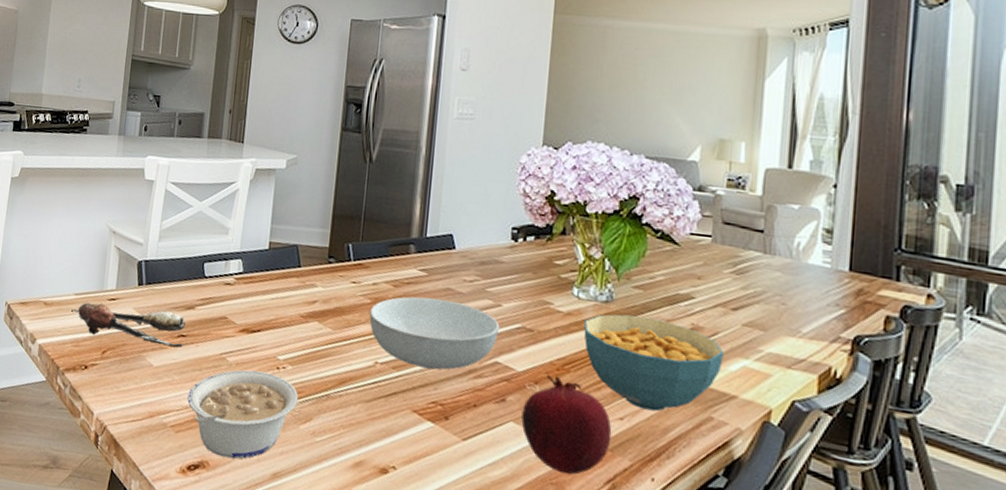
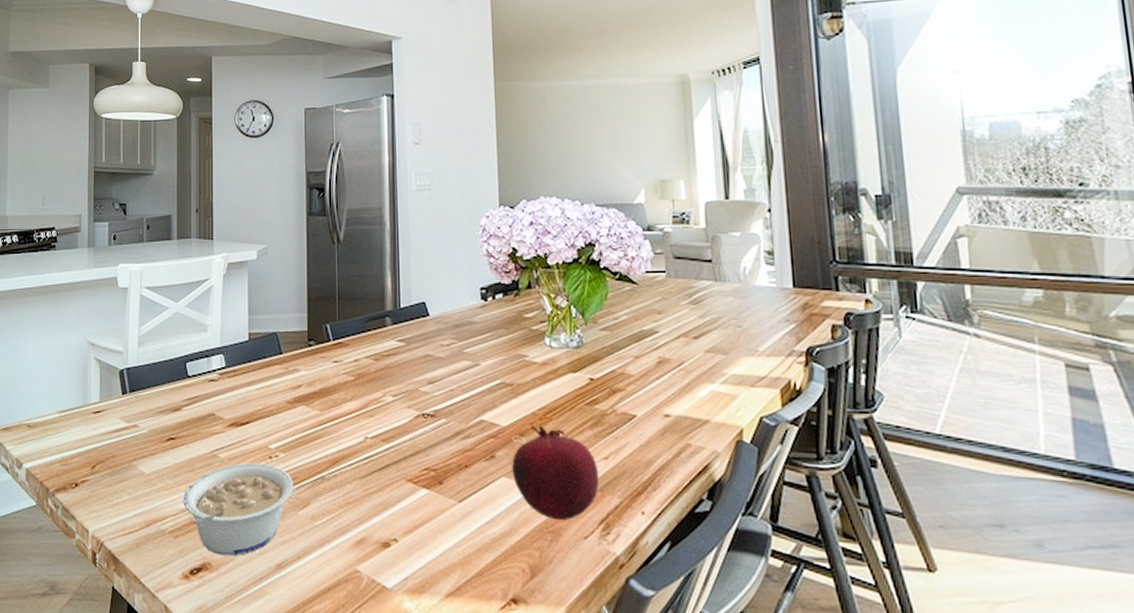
spoon: present [71,302,185,349] -> none [56,416,173,452]
serving bowl: present [369,296,500,370] -> none [355,366,481,437]
cereal bowl: present [583,314,724,412] -> none [558,357,692,446]

